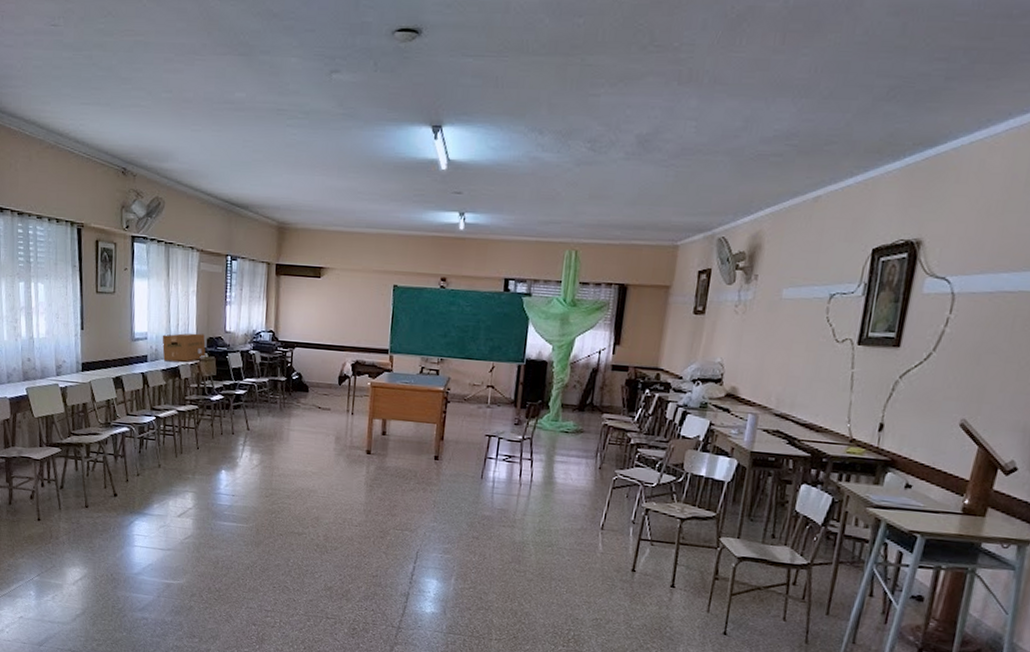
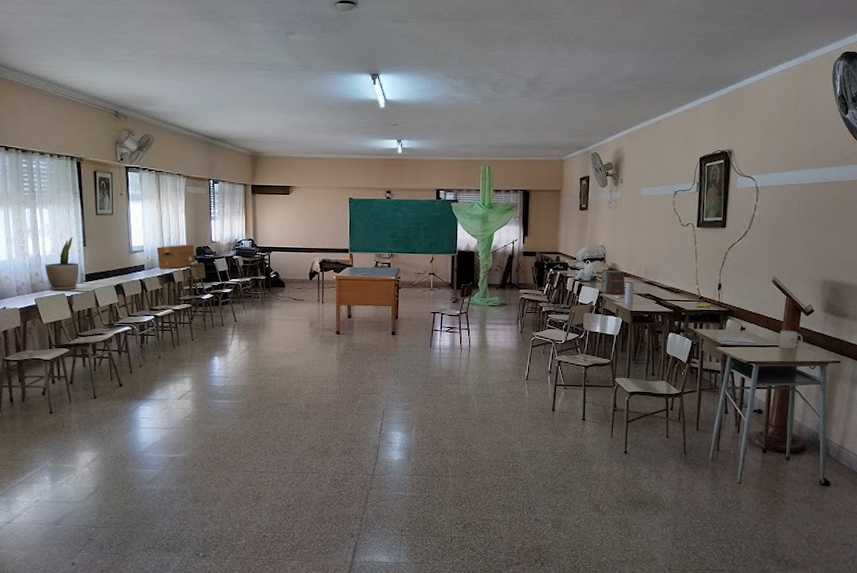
potted plant: none [37,317,75,381] -> present [44,236,79,291]
books: none [712,393,748,430] -> present [600,269,625,295]
mug: none [958,492,996,521] -> present [779,330,803,351]

